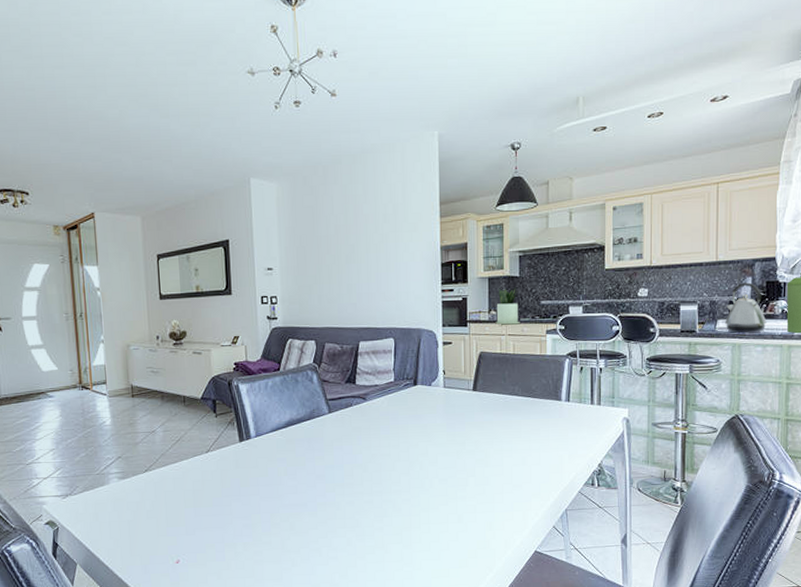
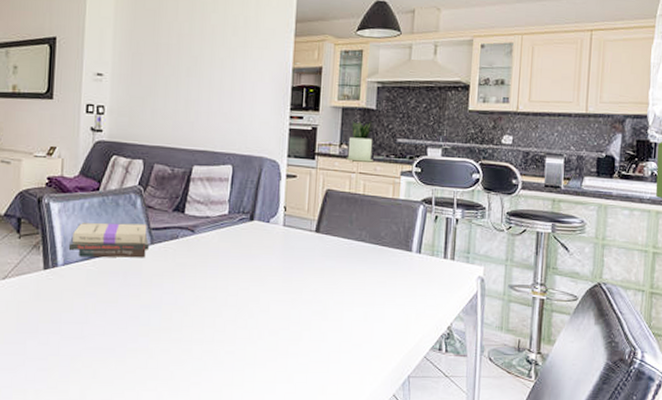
books: none [258,396,328,429] -> present [68,222,149,258]
kettle: present [725,282,767,333] -> none [591,139,635,194]

